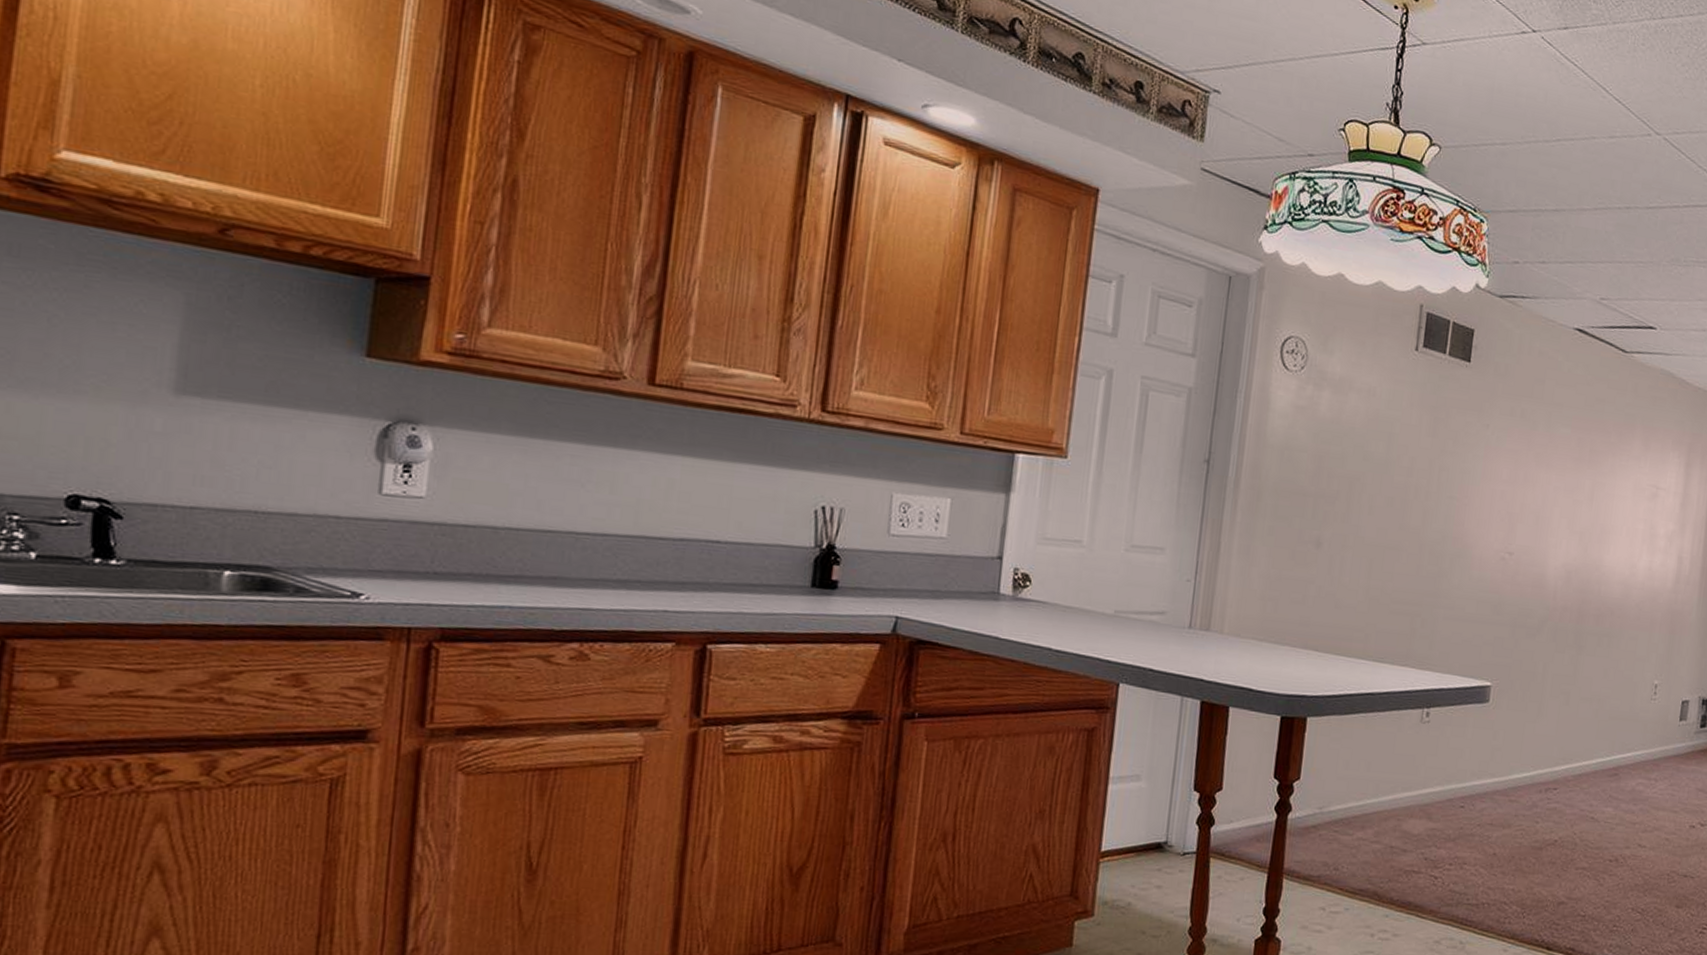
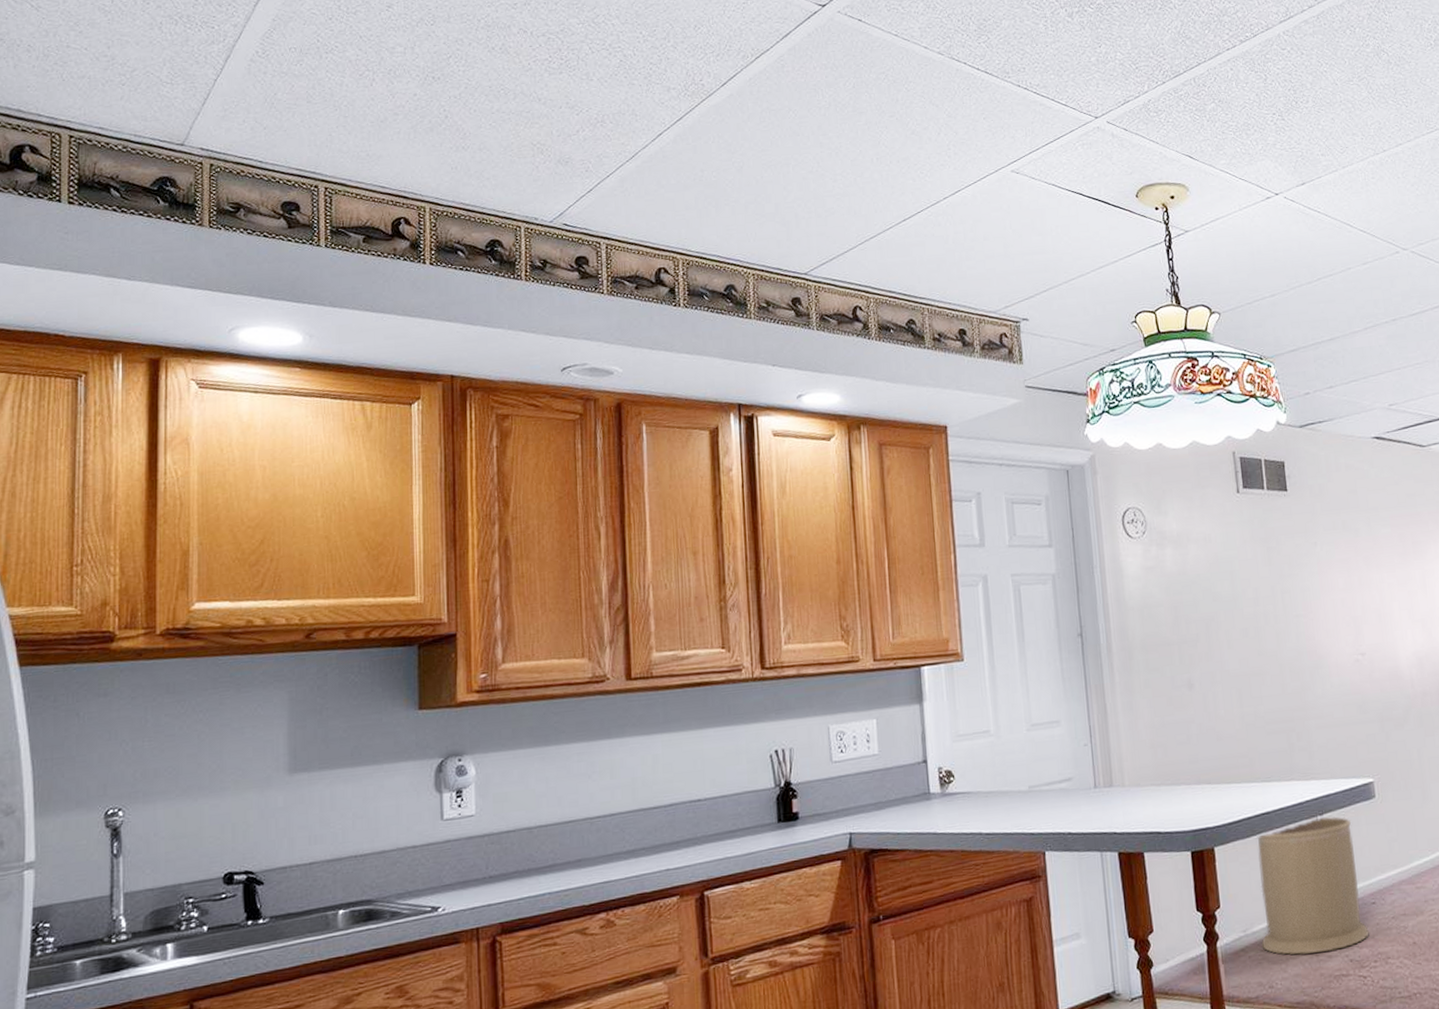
trash can: none [1335,709,1458,846] -> present [1257,817,1369,955]

